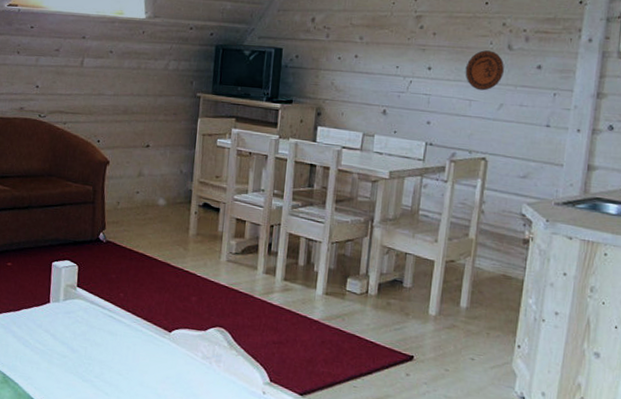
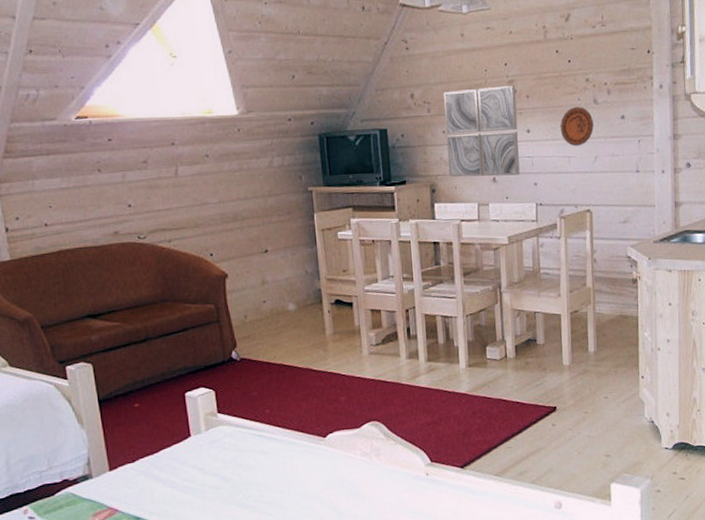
wall art: none [337,19,422,111] -> present [443,85,520,178]

